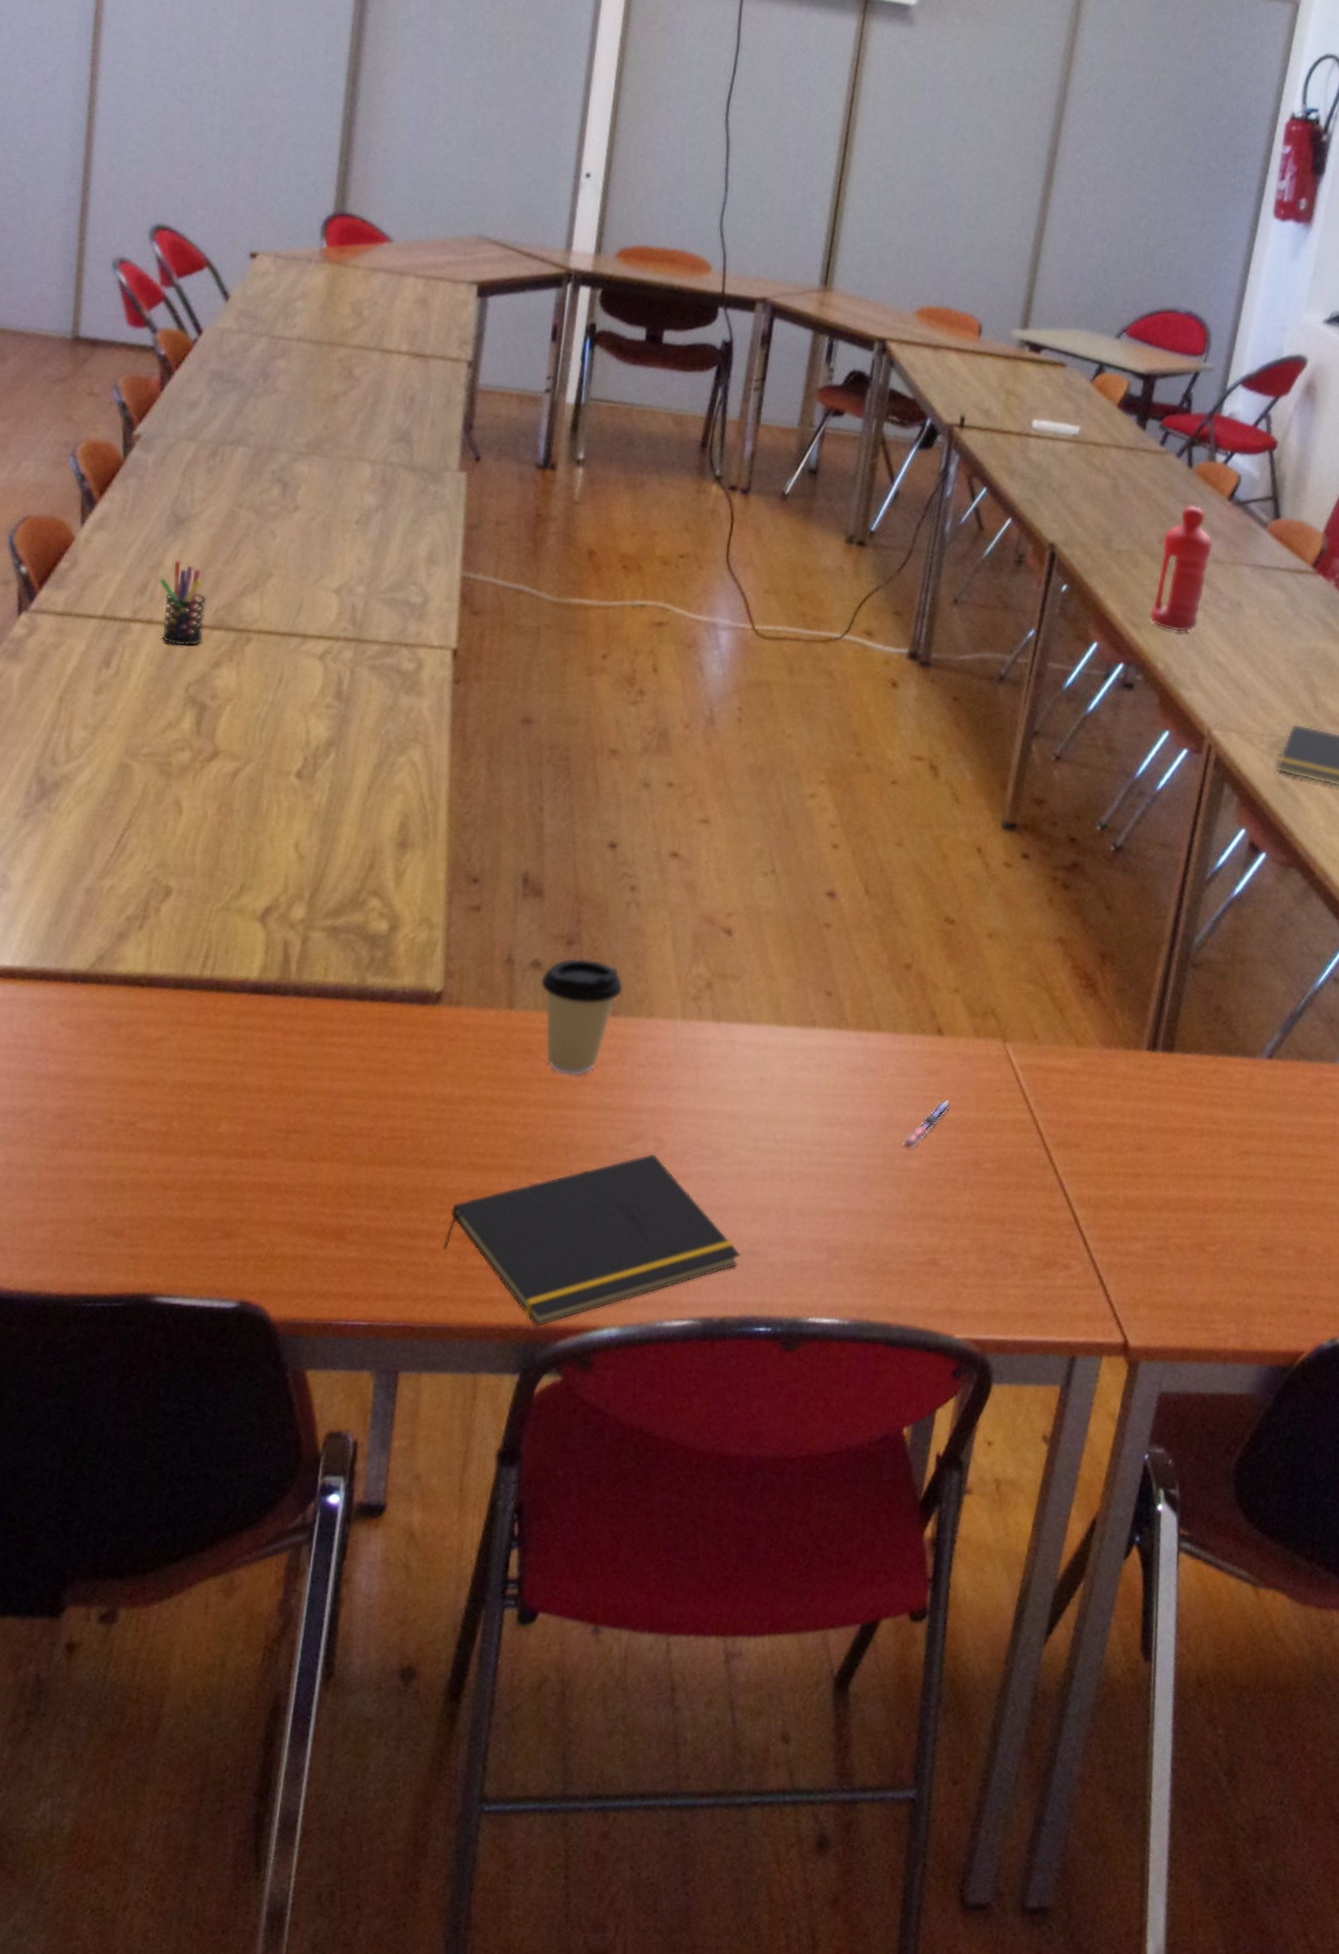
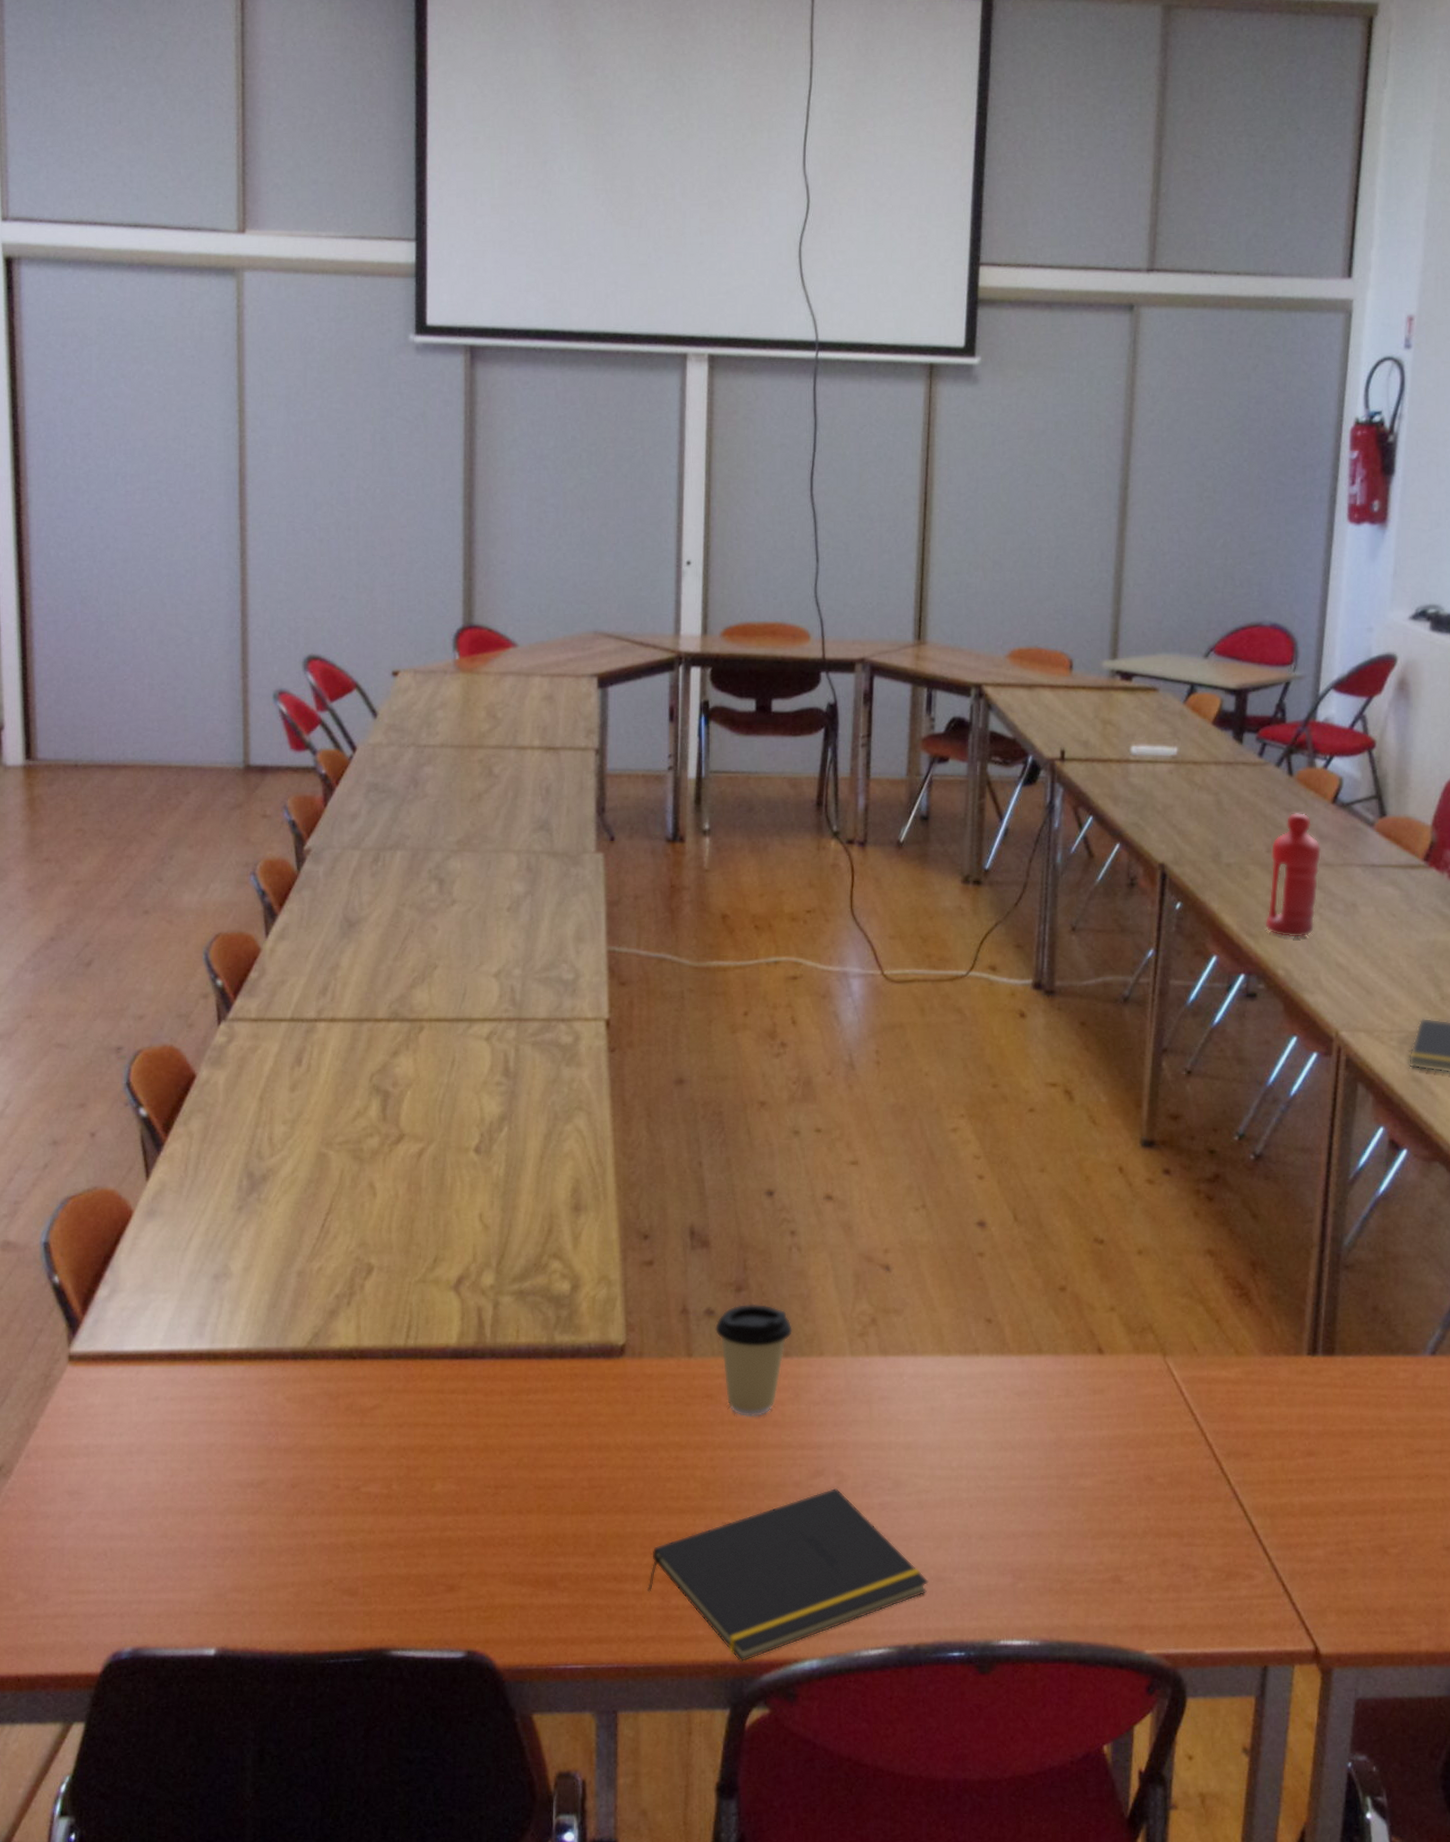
pen holder: present [159,560,207,647] -> none [338,961,381,1039]
pen: present [902,1100,951,1149] -> none [1074,1418,1118,1468]

